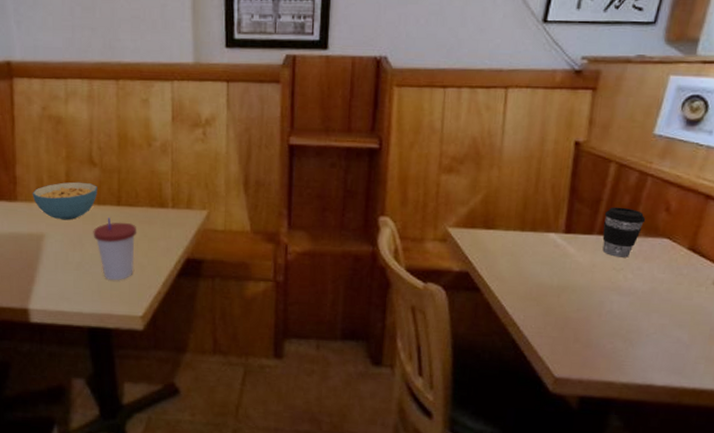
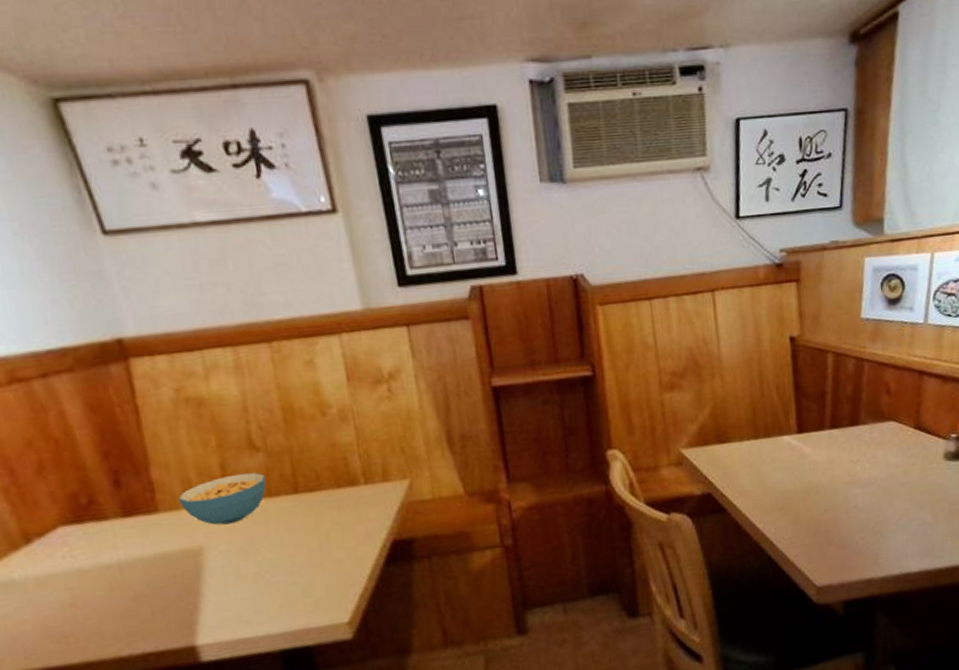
cup: present [93,218,137,281] -> none [267,510,329,588]
coffee cup: present [602,207,646,258] -> none [831,396,871,449]

